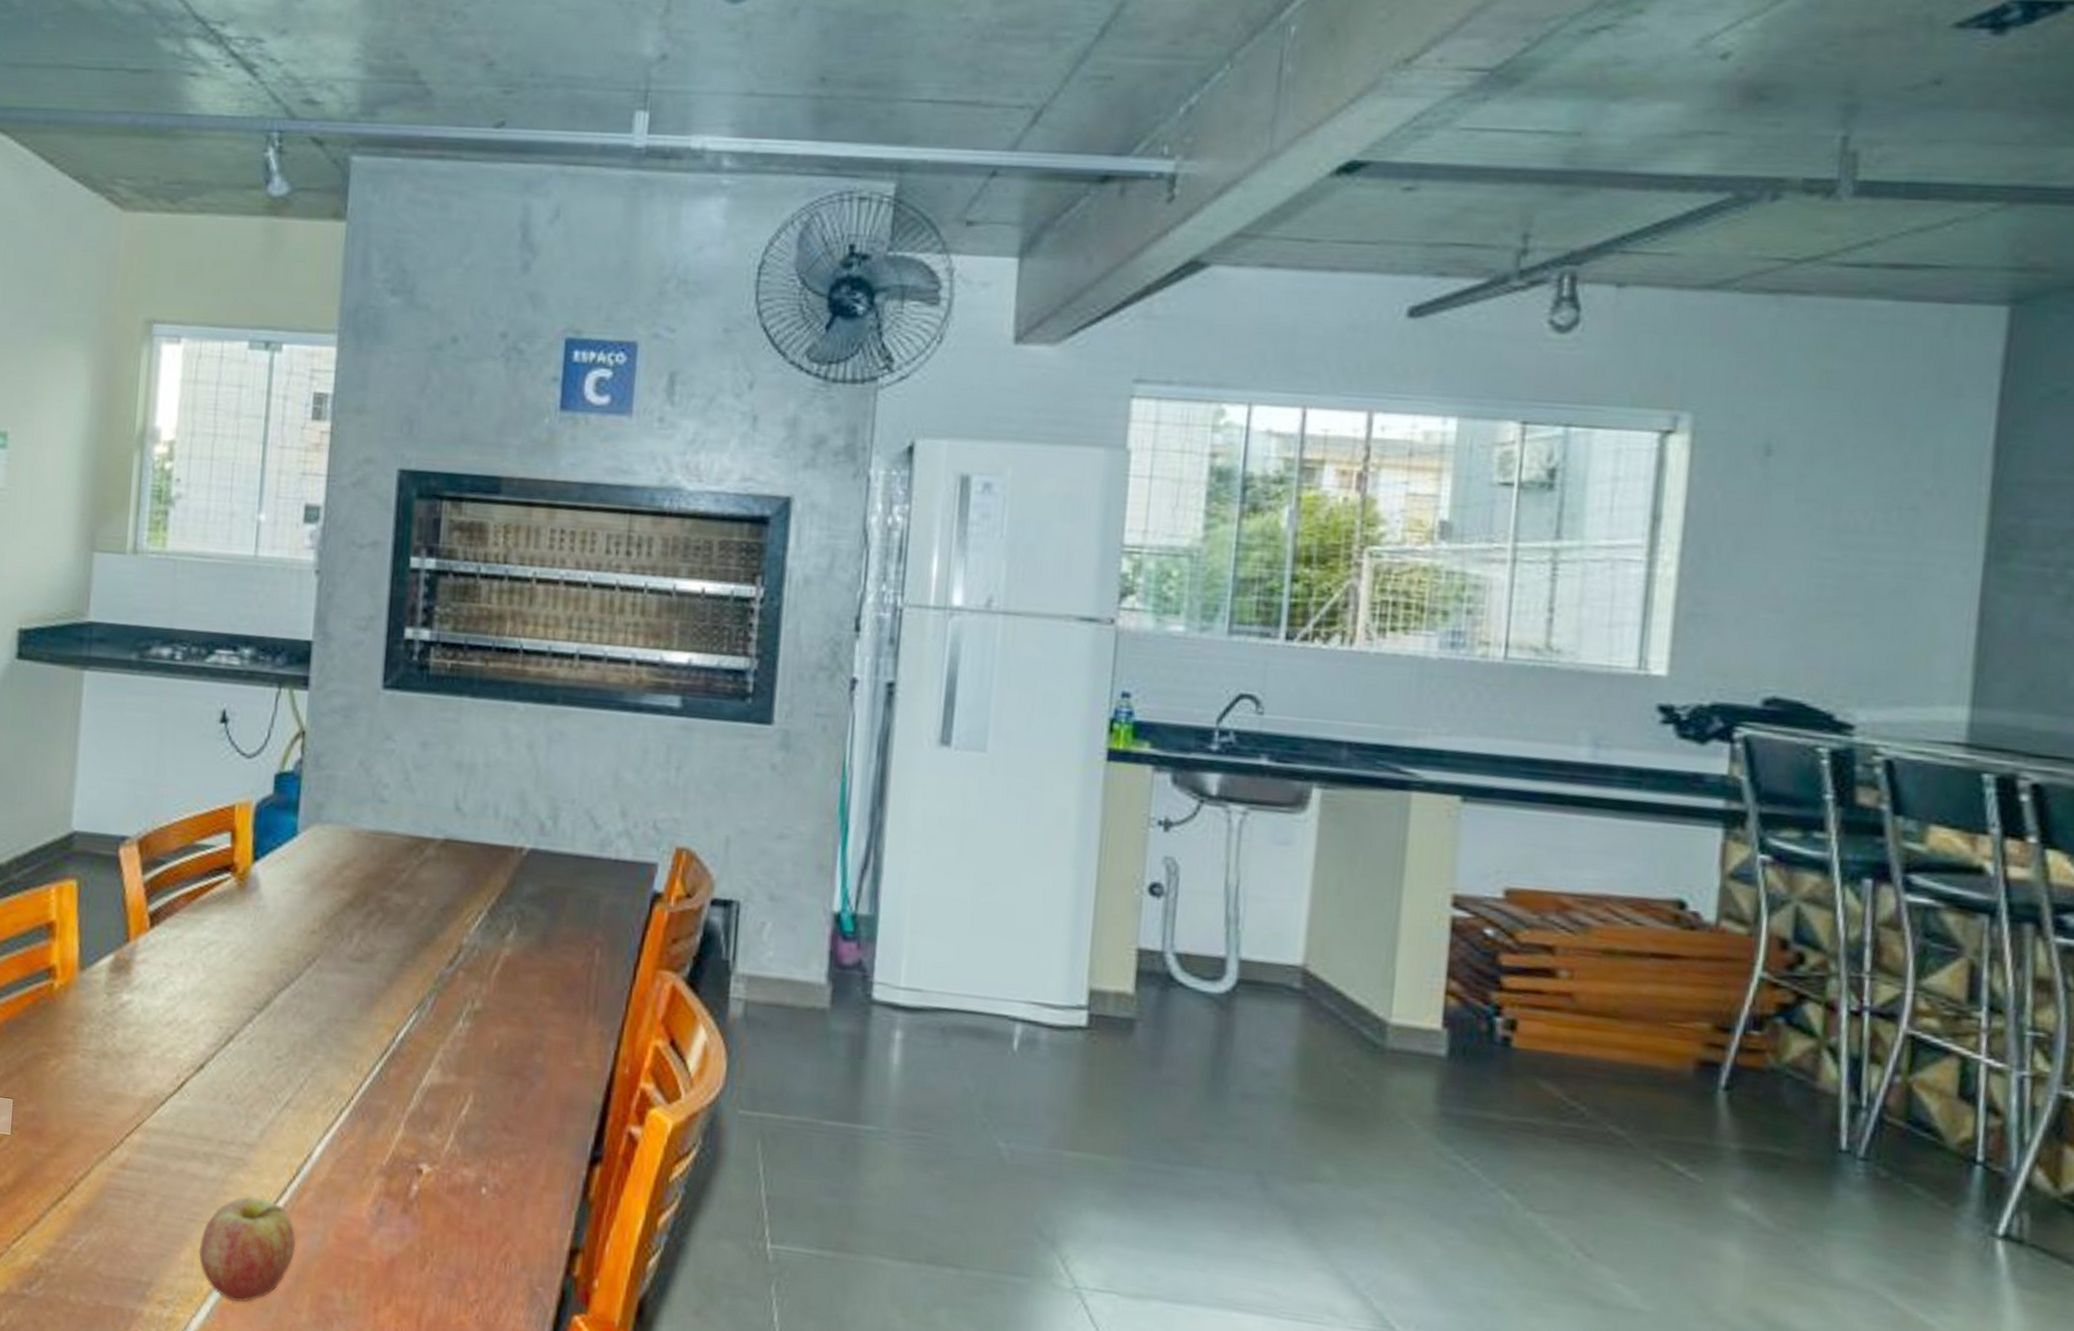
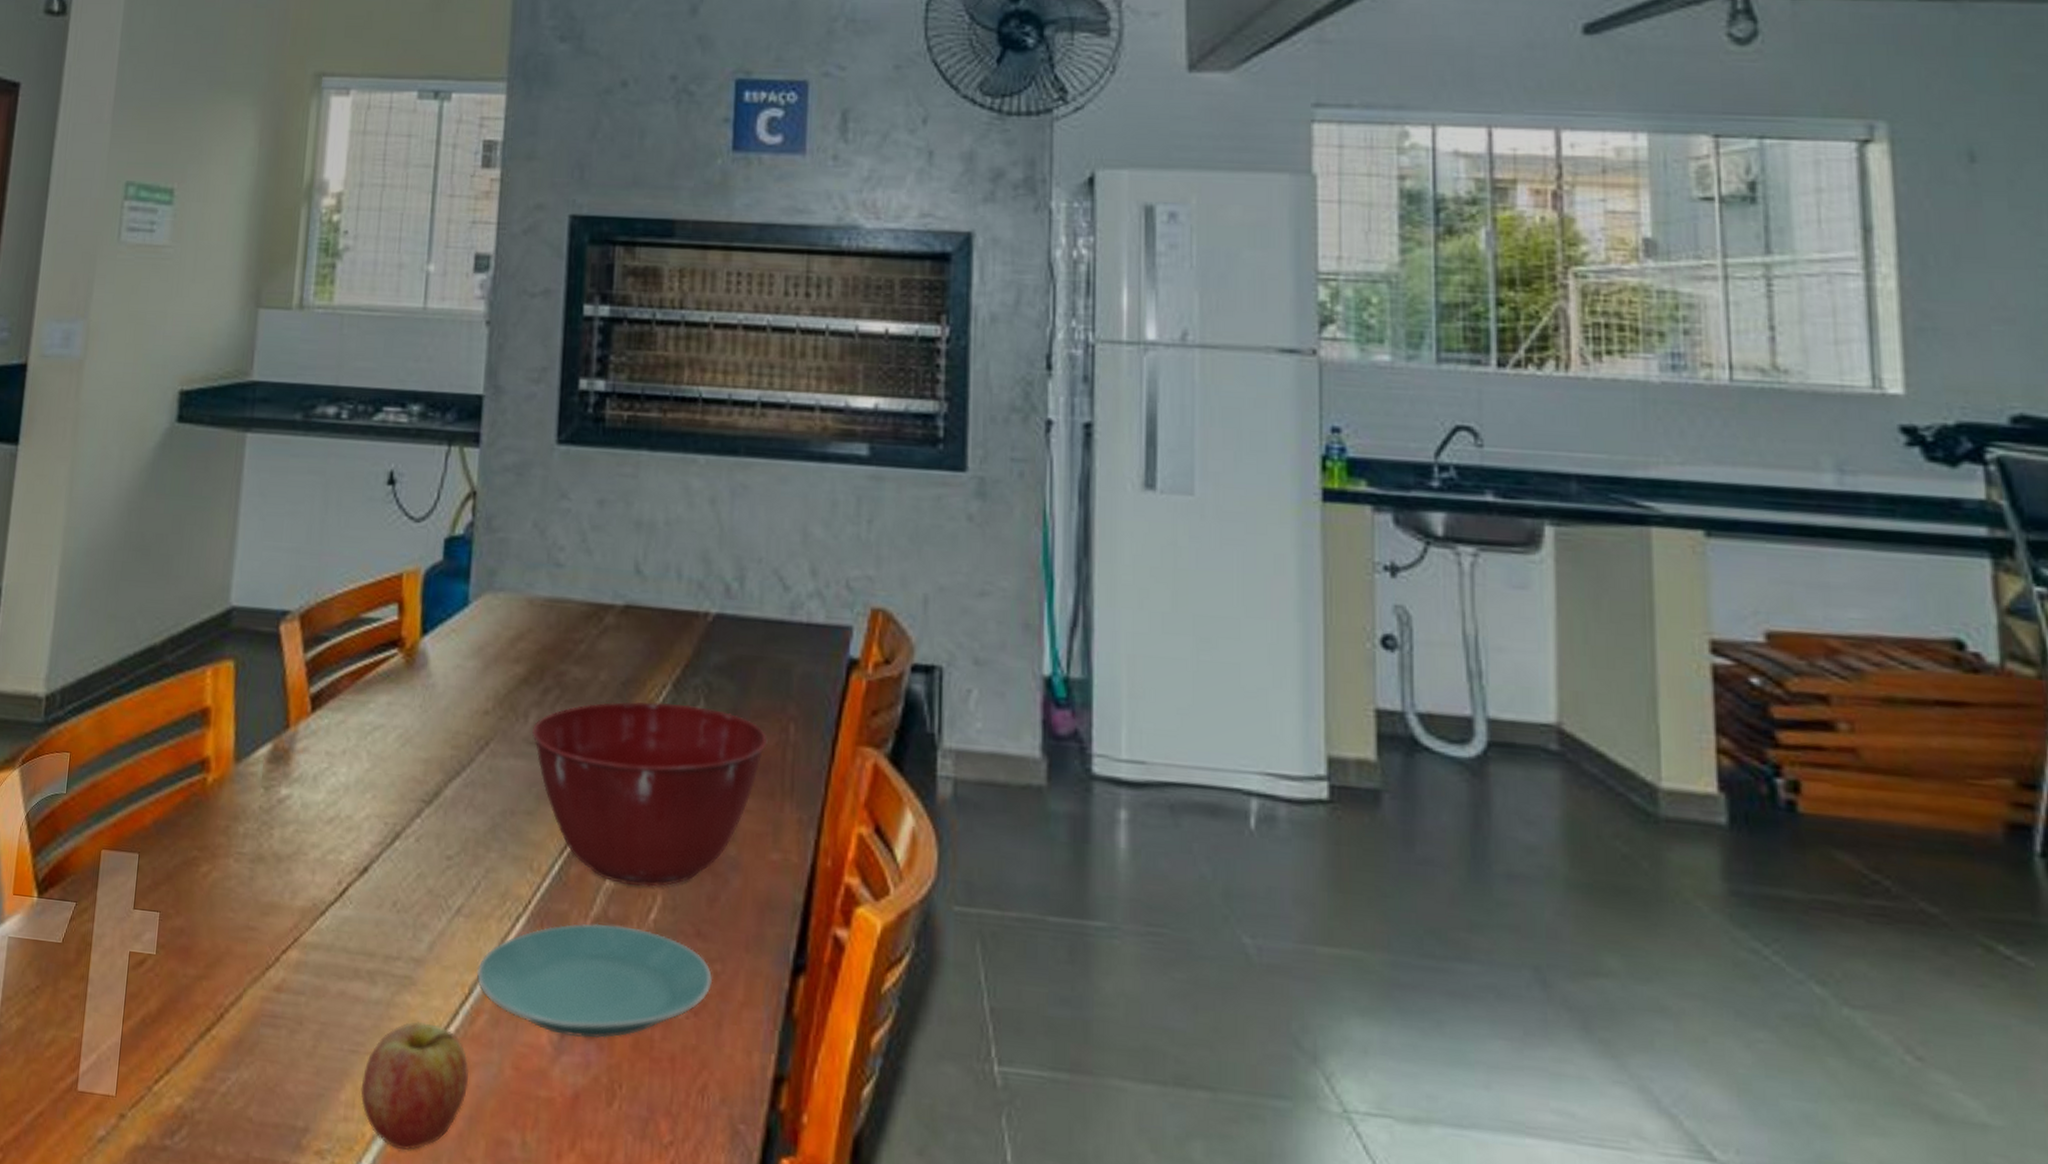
plate: none [303,1117,517,1214] -> present [476,923,712,1039]
mixing bowl: none [356,925,575,1087] -> present [532,702,768,887]

